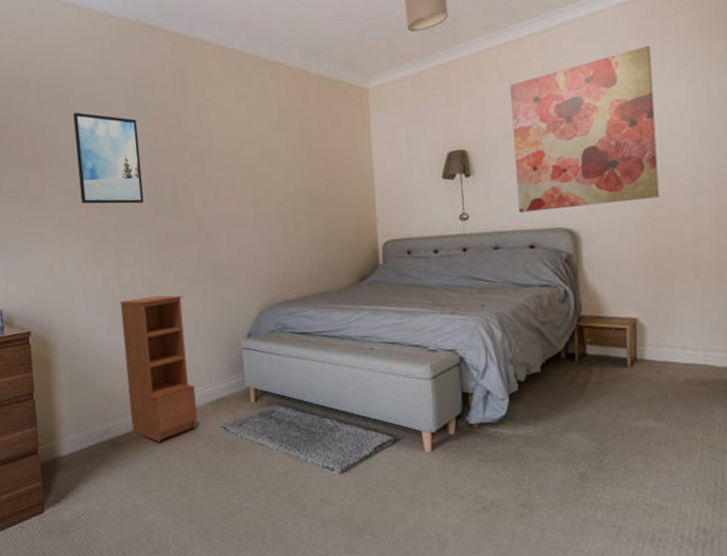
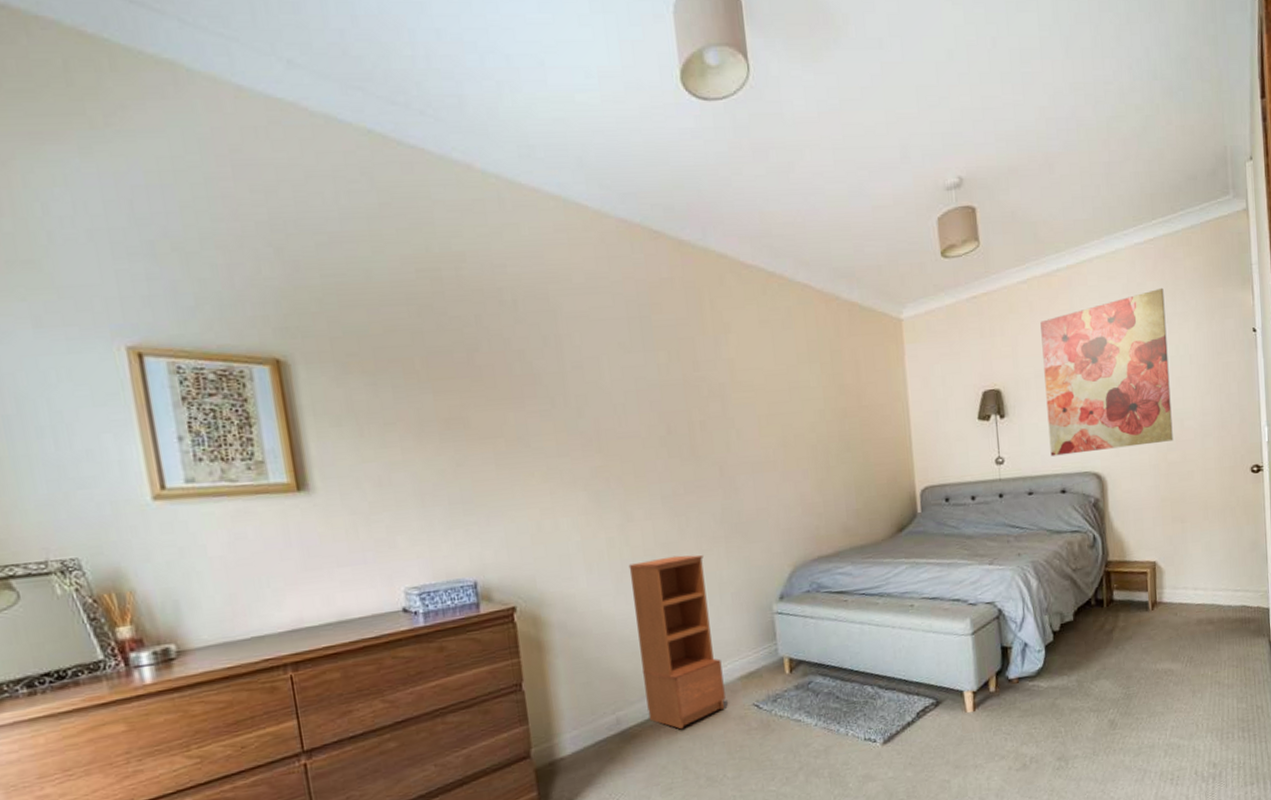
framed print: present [73,112,144,204] -> none [562,332,654,447]

